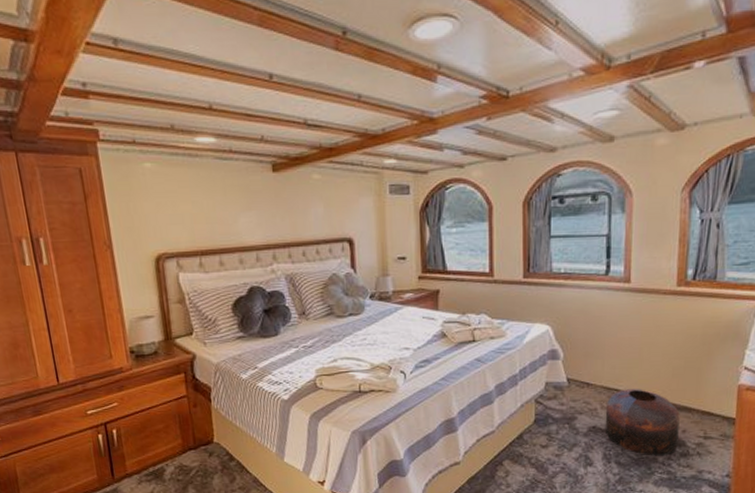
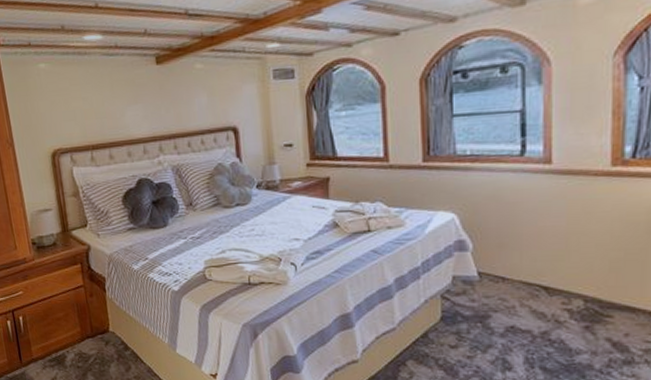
pouf: present [604,389,680,456] -> none [525,285,621,363]

